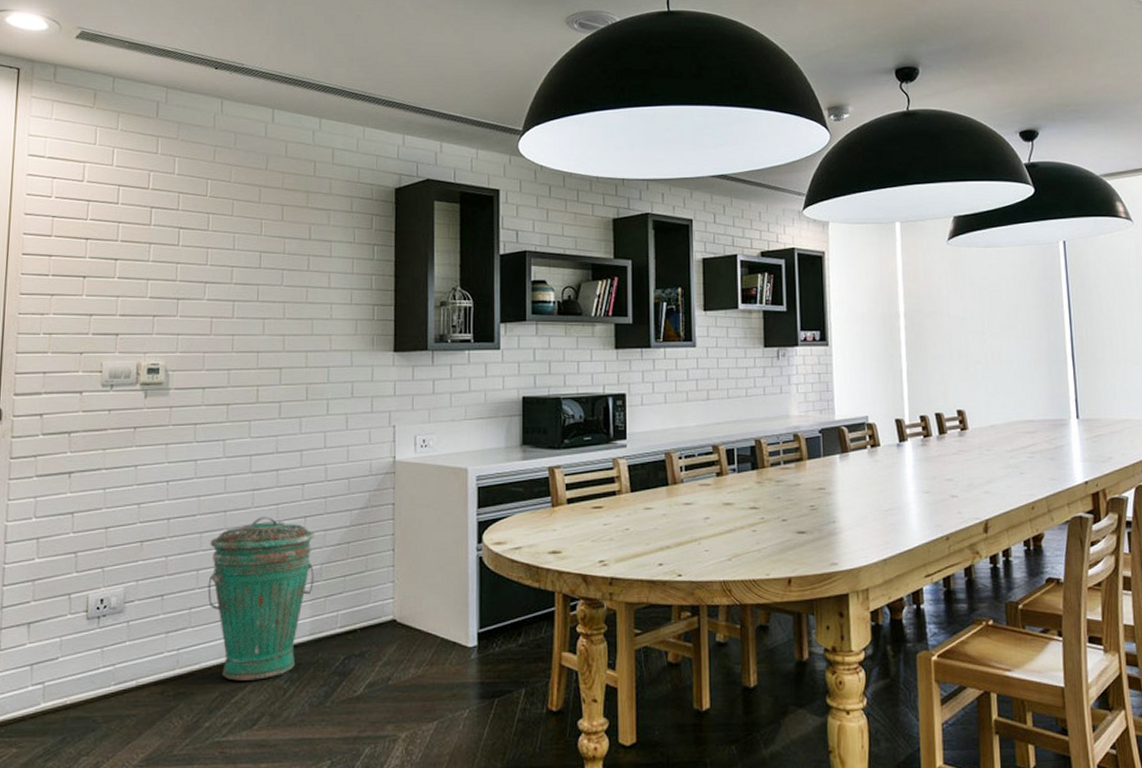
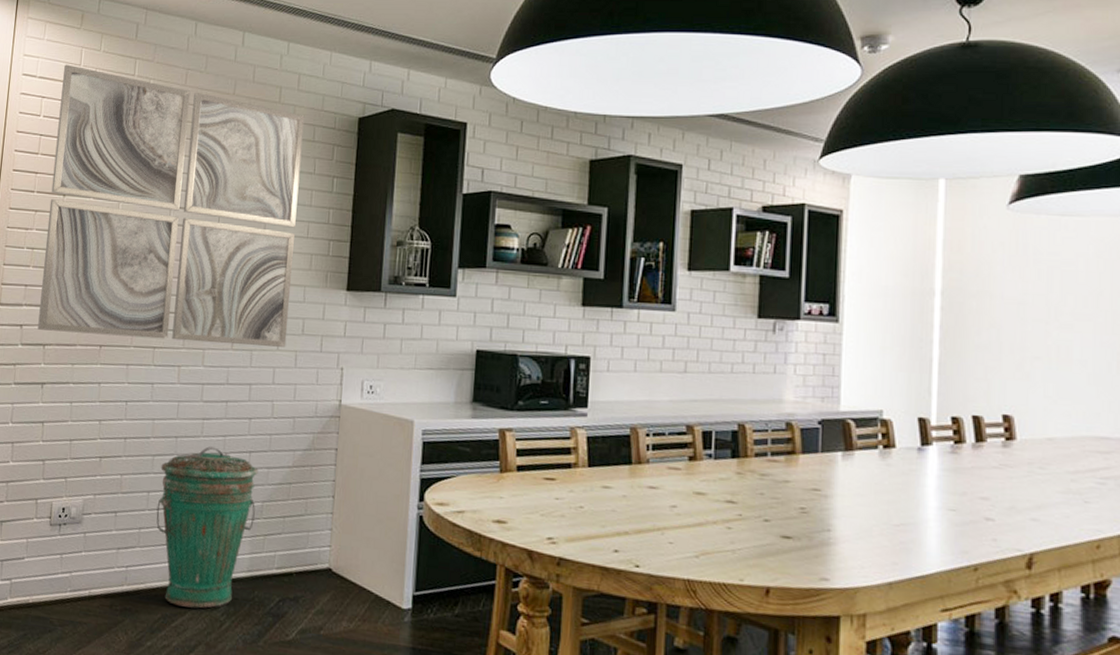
wall art: none [61,144,341,417] -> present [37,64,305,347]

